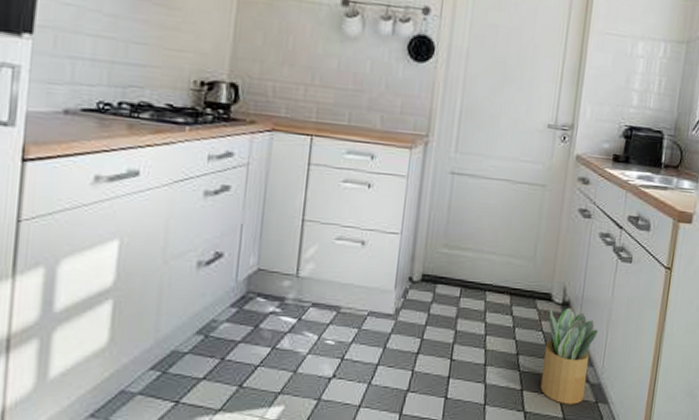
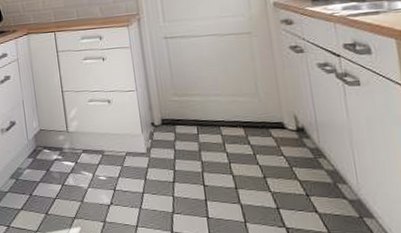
potted plant: present [540,307,599,405] -> none [285,132,346,220]

